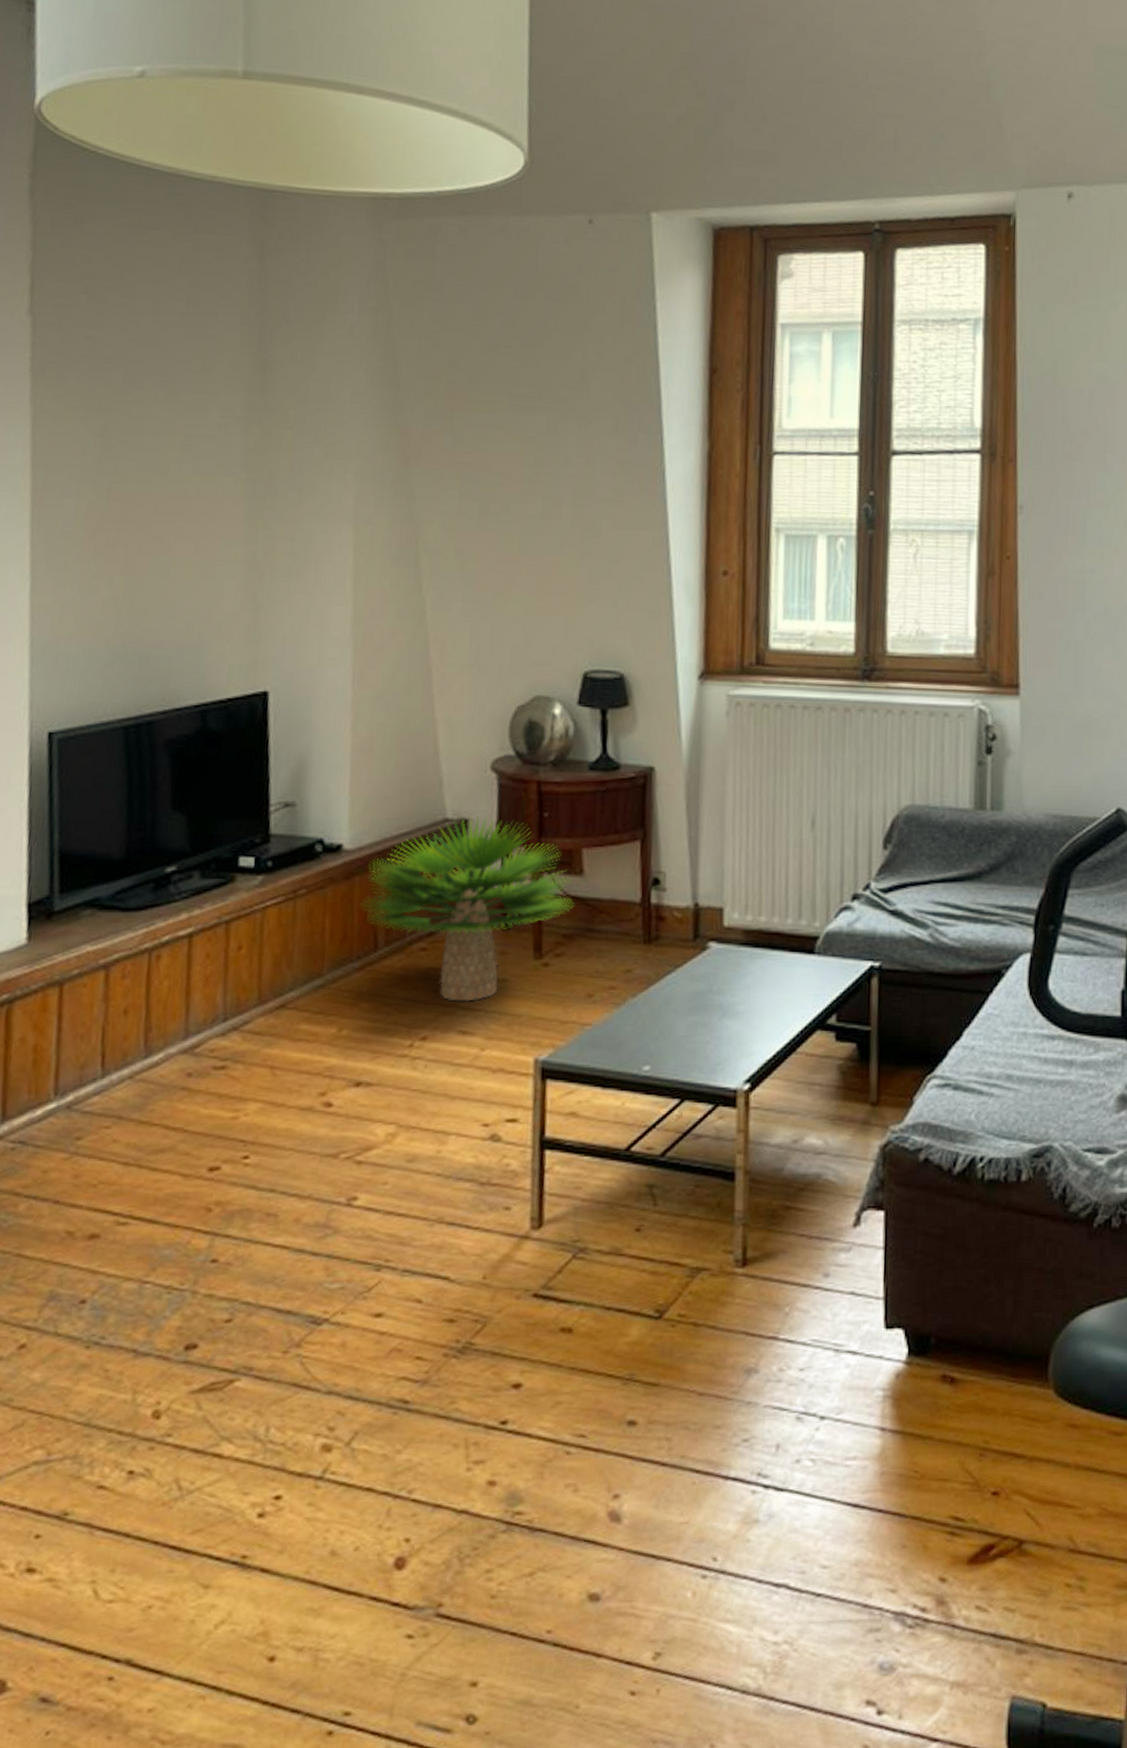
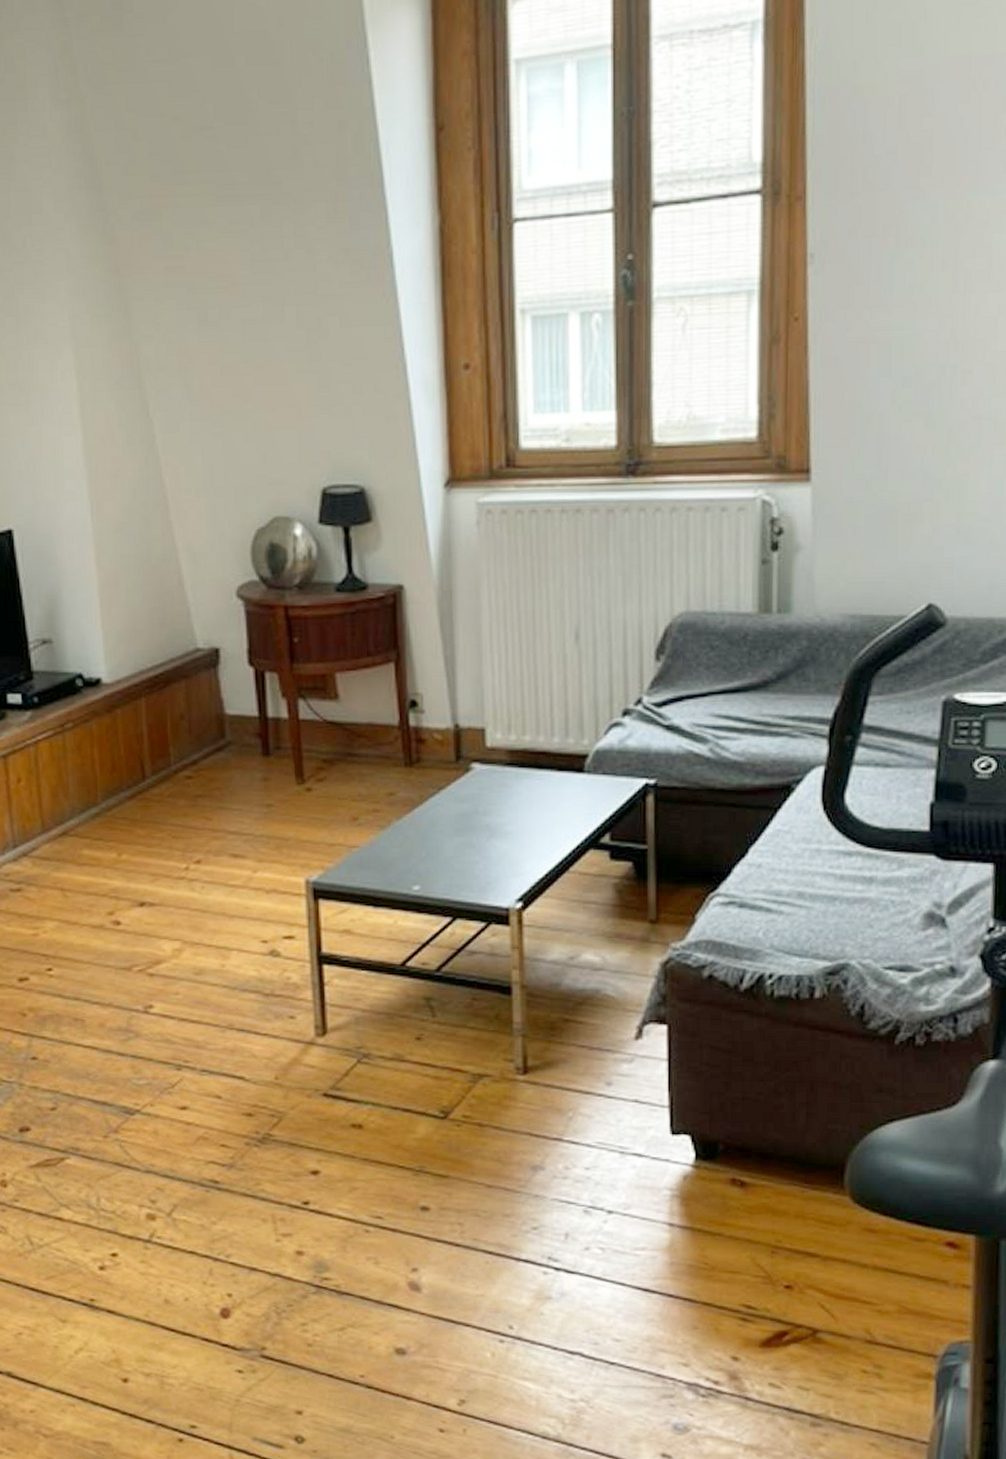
potted plant: present [361,816,573,1002] -> none [125,644,331,827]

